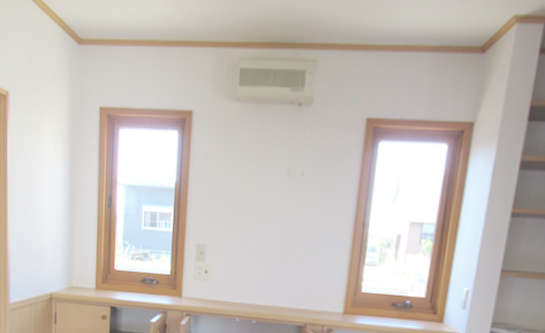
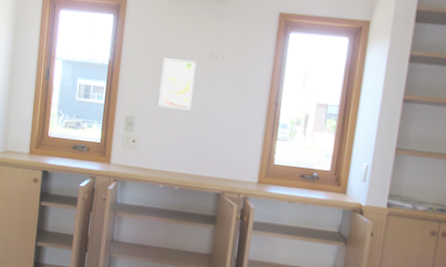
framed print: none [232,177,272,235] -> present [158,58,196,110]

